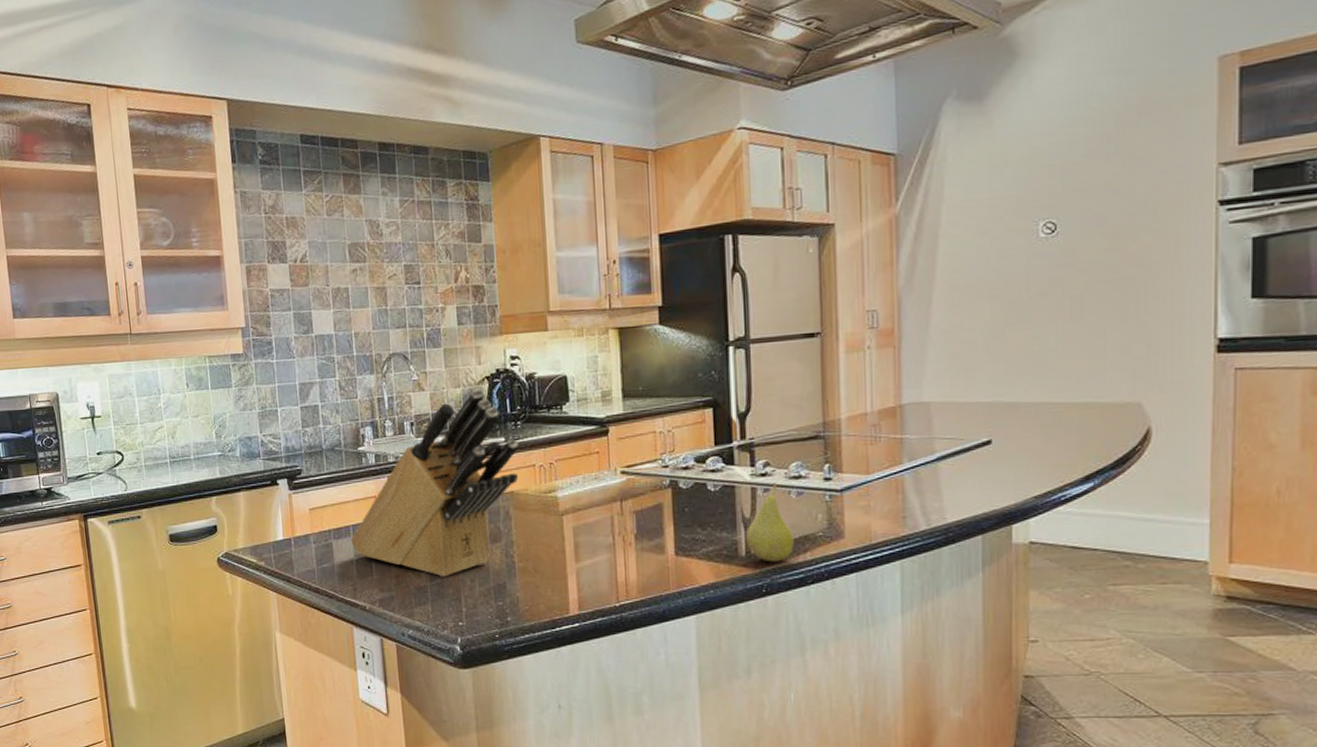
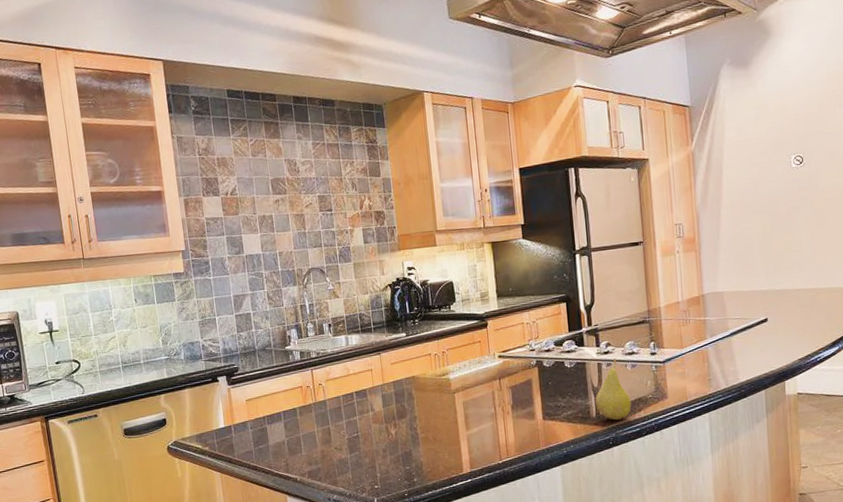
knife block: present [351,388,518,577] -> none [282,294,418,450]

